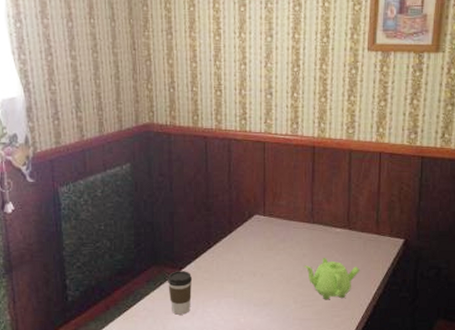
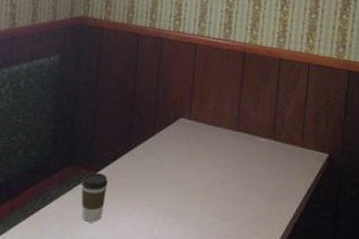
teapot: present [304,258,361,300] -> none [225,168,284,215]

